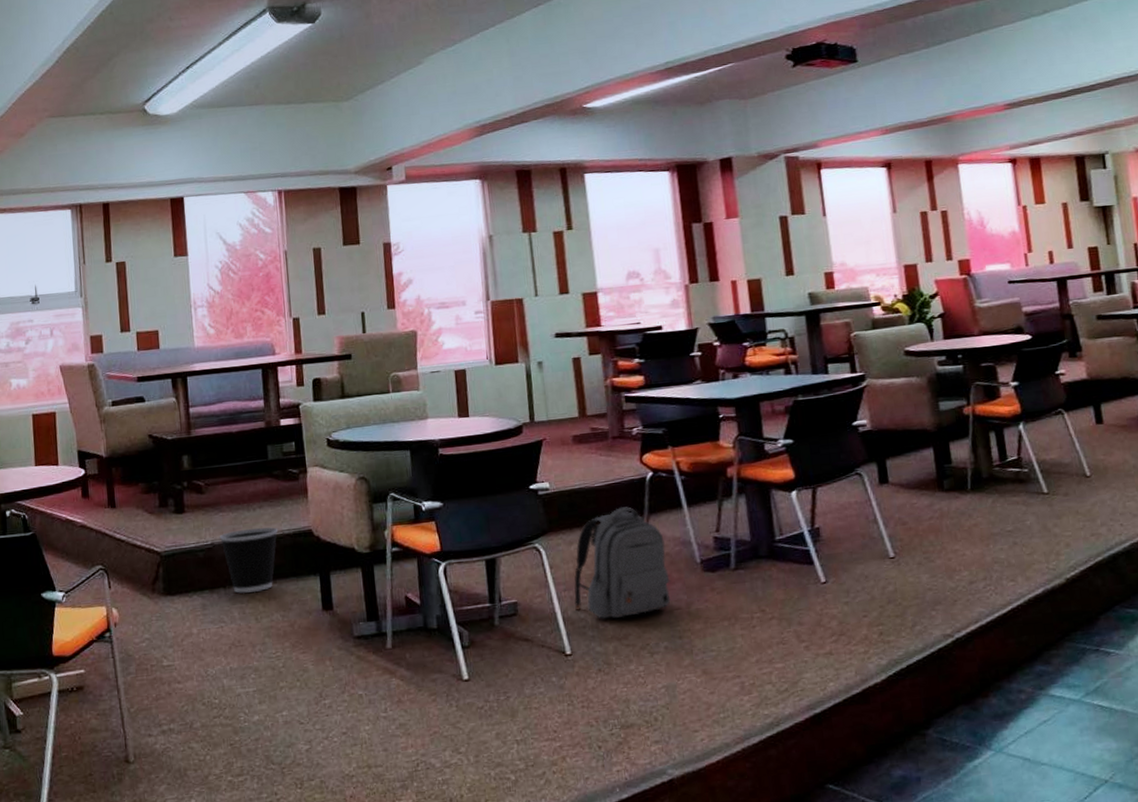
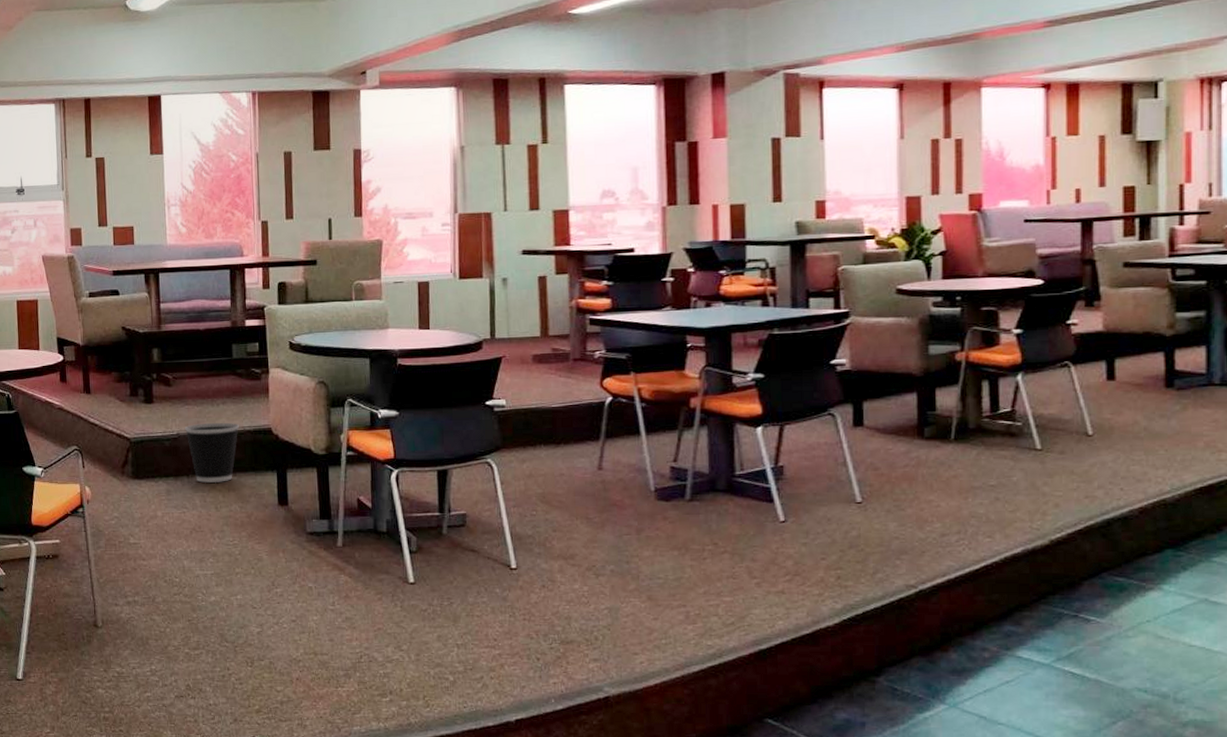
backpack: present [574,506,671,619] -> none [523,429,622,539]

